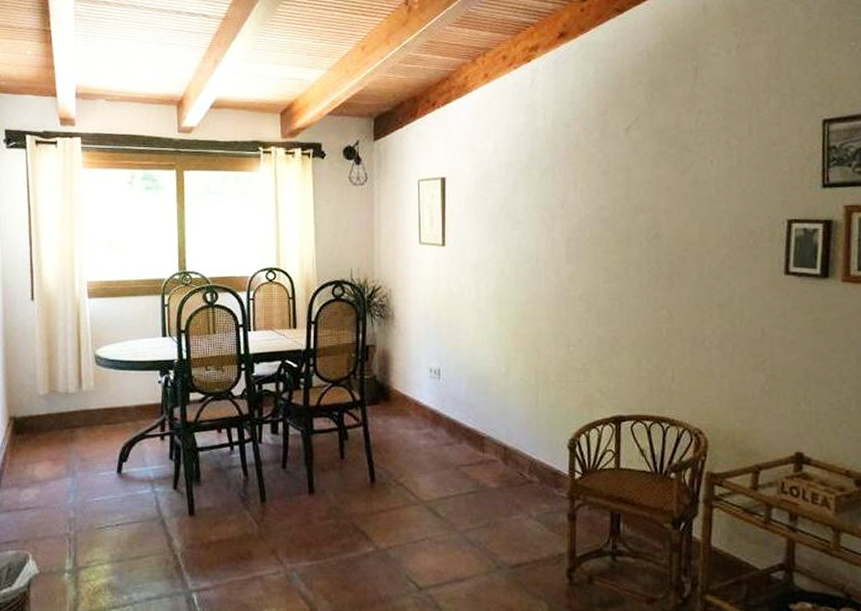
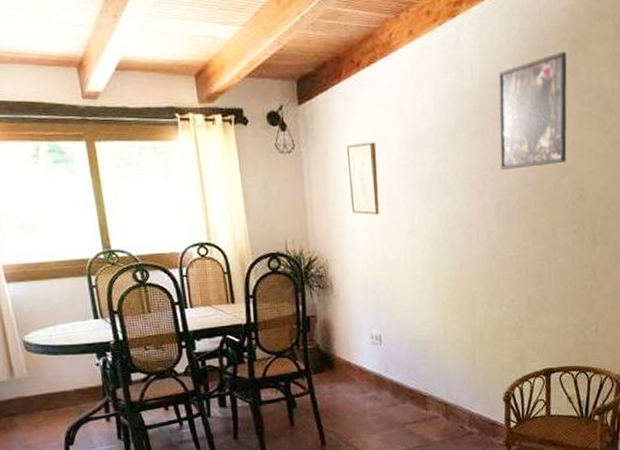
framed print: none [571,93,643,206] -> present [498,51,567,170]

